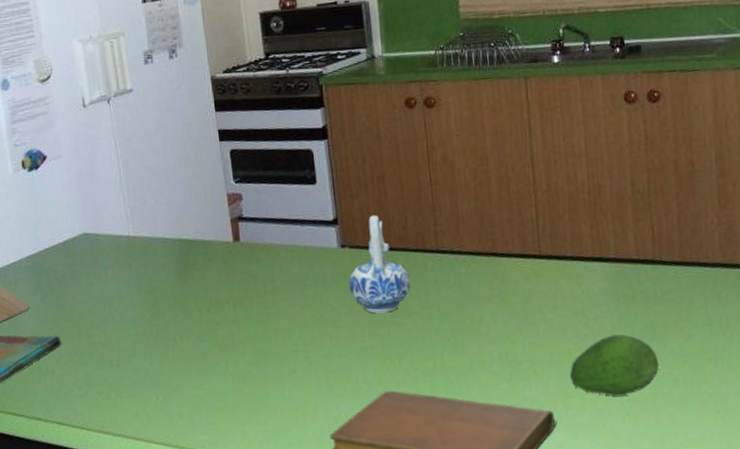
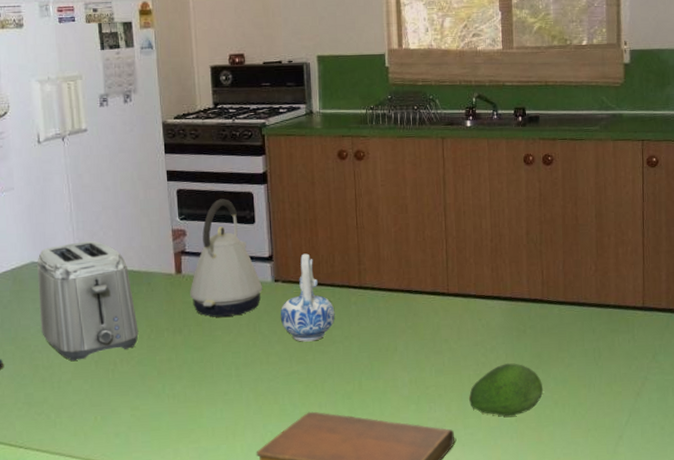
toaster: none [89,209,198,338] -> present [37,241,139,362]
kettle: none [249,158,328,288] -> present [190,199,262,317]

